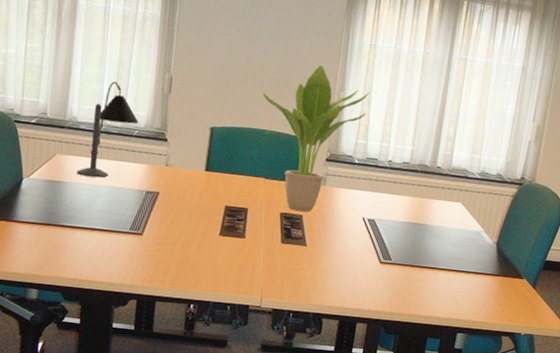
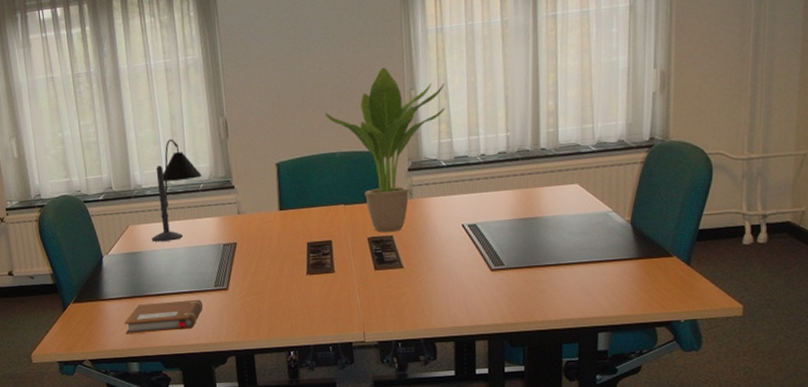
notebook: none [31,233,115,267] -> present [124,299,203,335]

